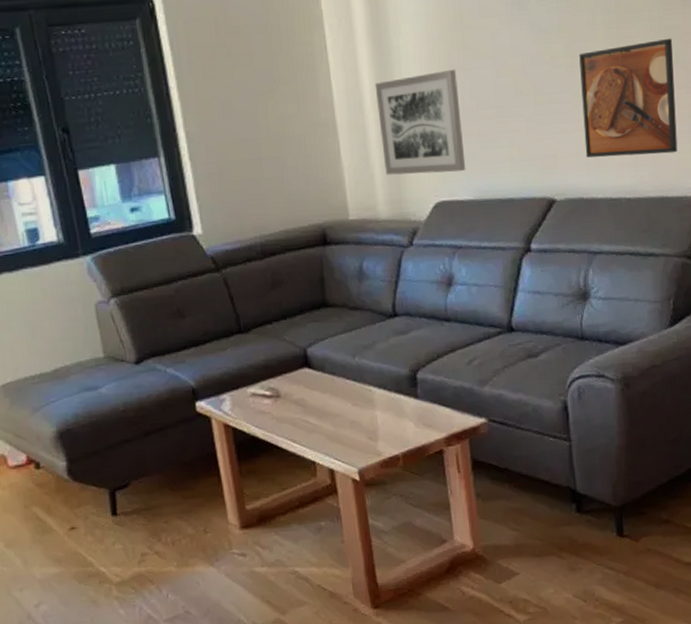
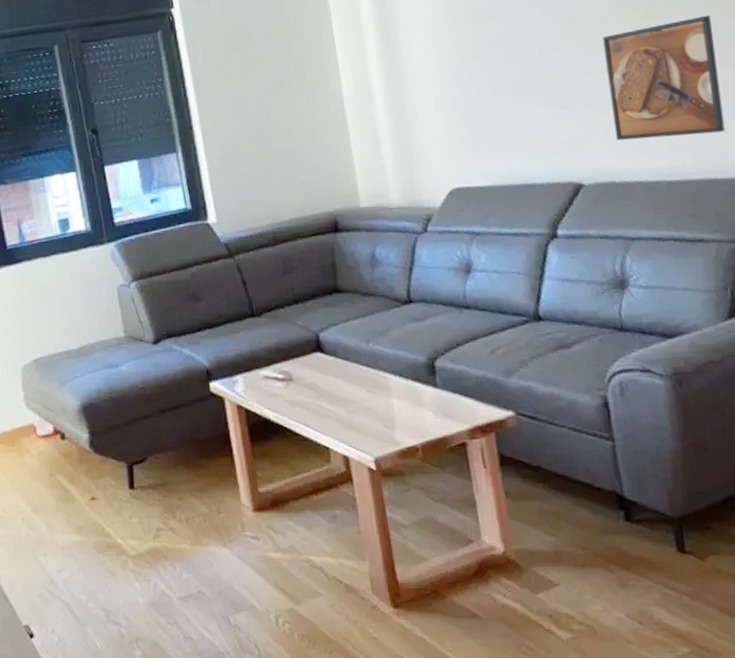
wall art: present [374,69,466,175] -> none [384,59,482,164]

